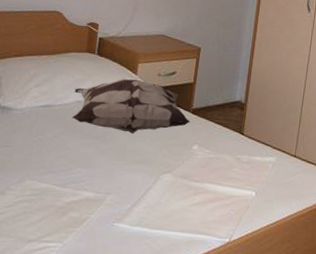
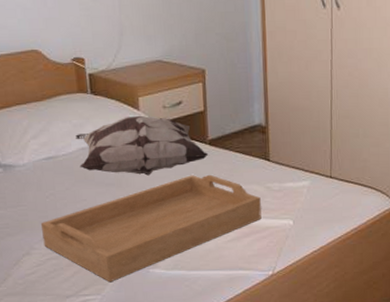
serving tray: none [20,138,230,232] -> present [40,174,262,283]

